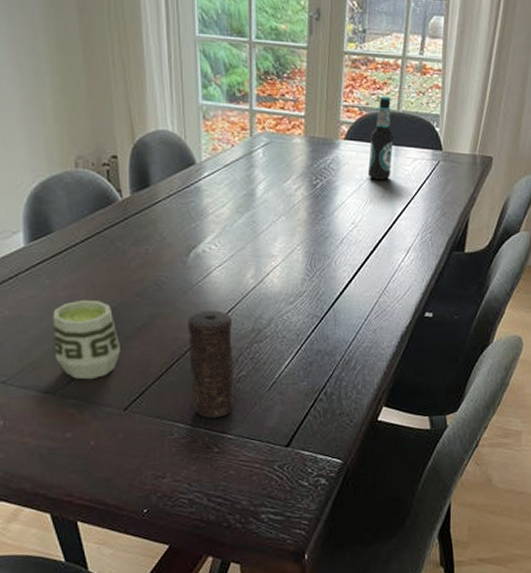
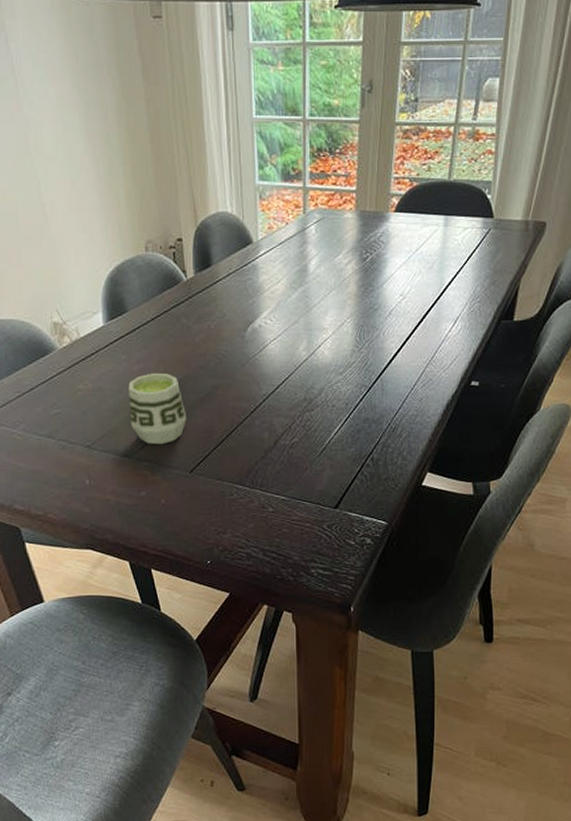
candle: present [188,310,235,418] -> none [246,381,288,481]
bottle: present [367,96,394,180] -> none [417,166,445,251]

